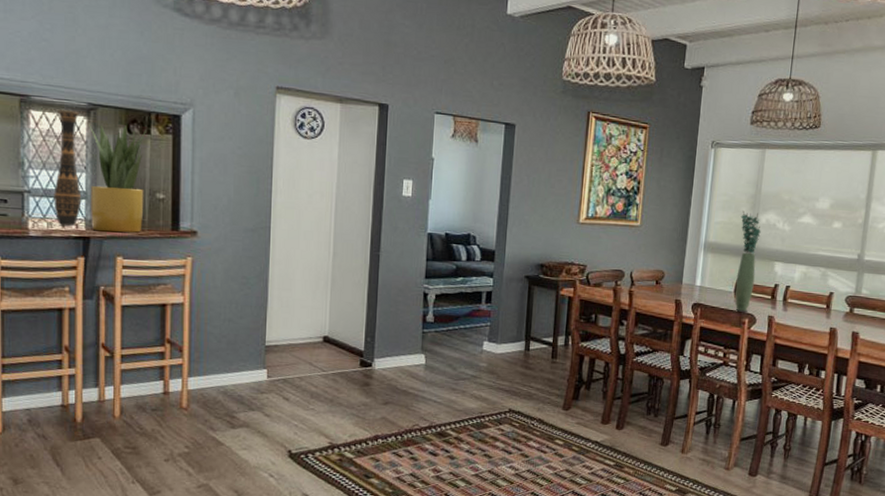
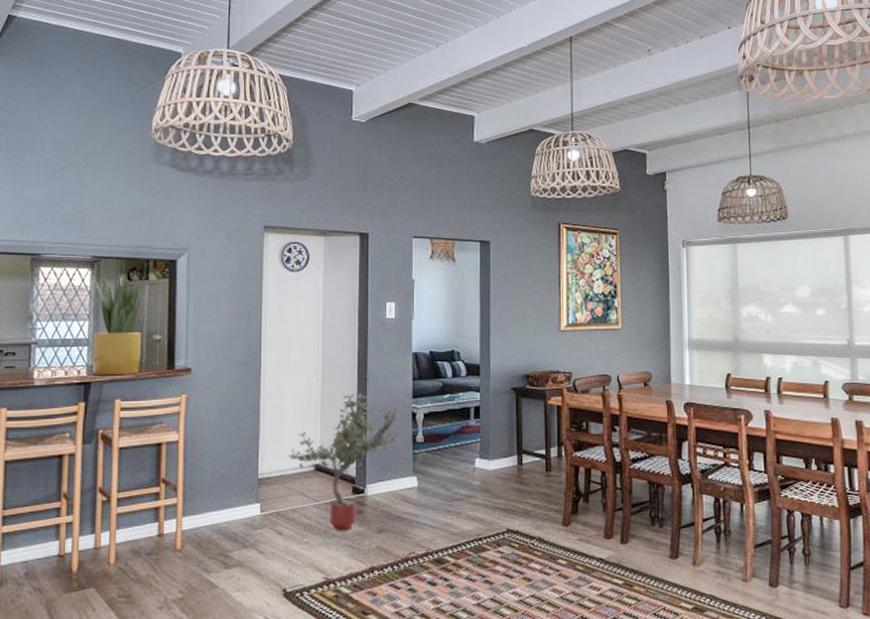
decorative vase: present [54,109,82,226] -> none [58,264,84,372]
potted tree: none [296,269,409,401] -> present [288,393,397,531]
vase: present [735,210,761,311] -> none [721,305,745,407]

